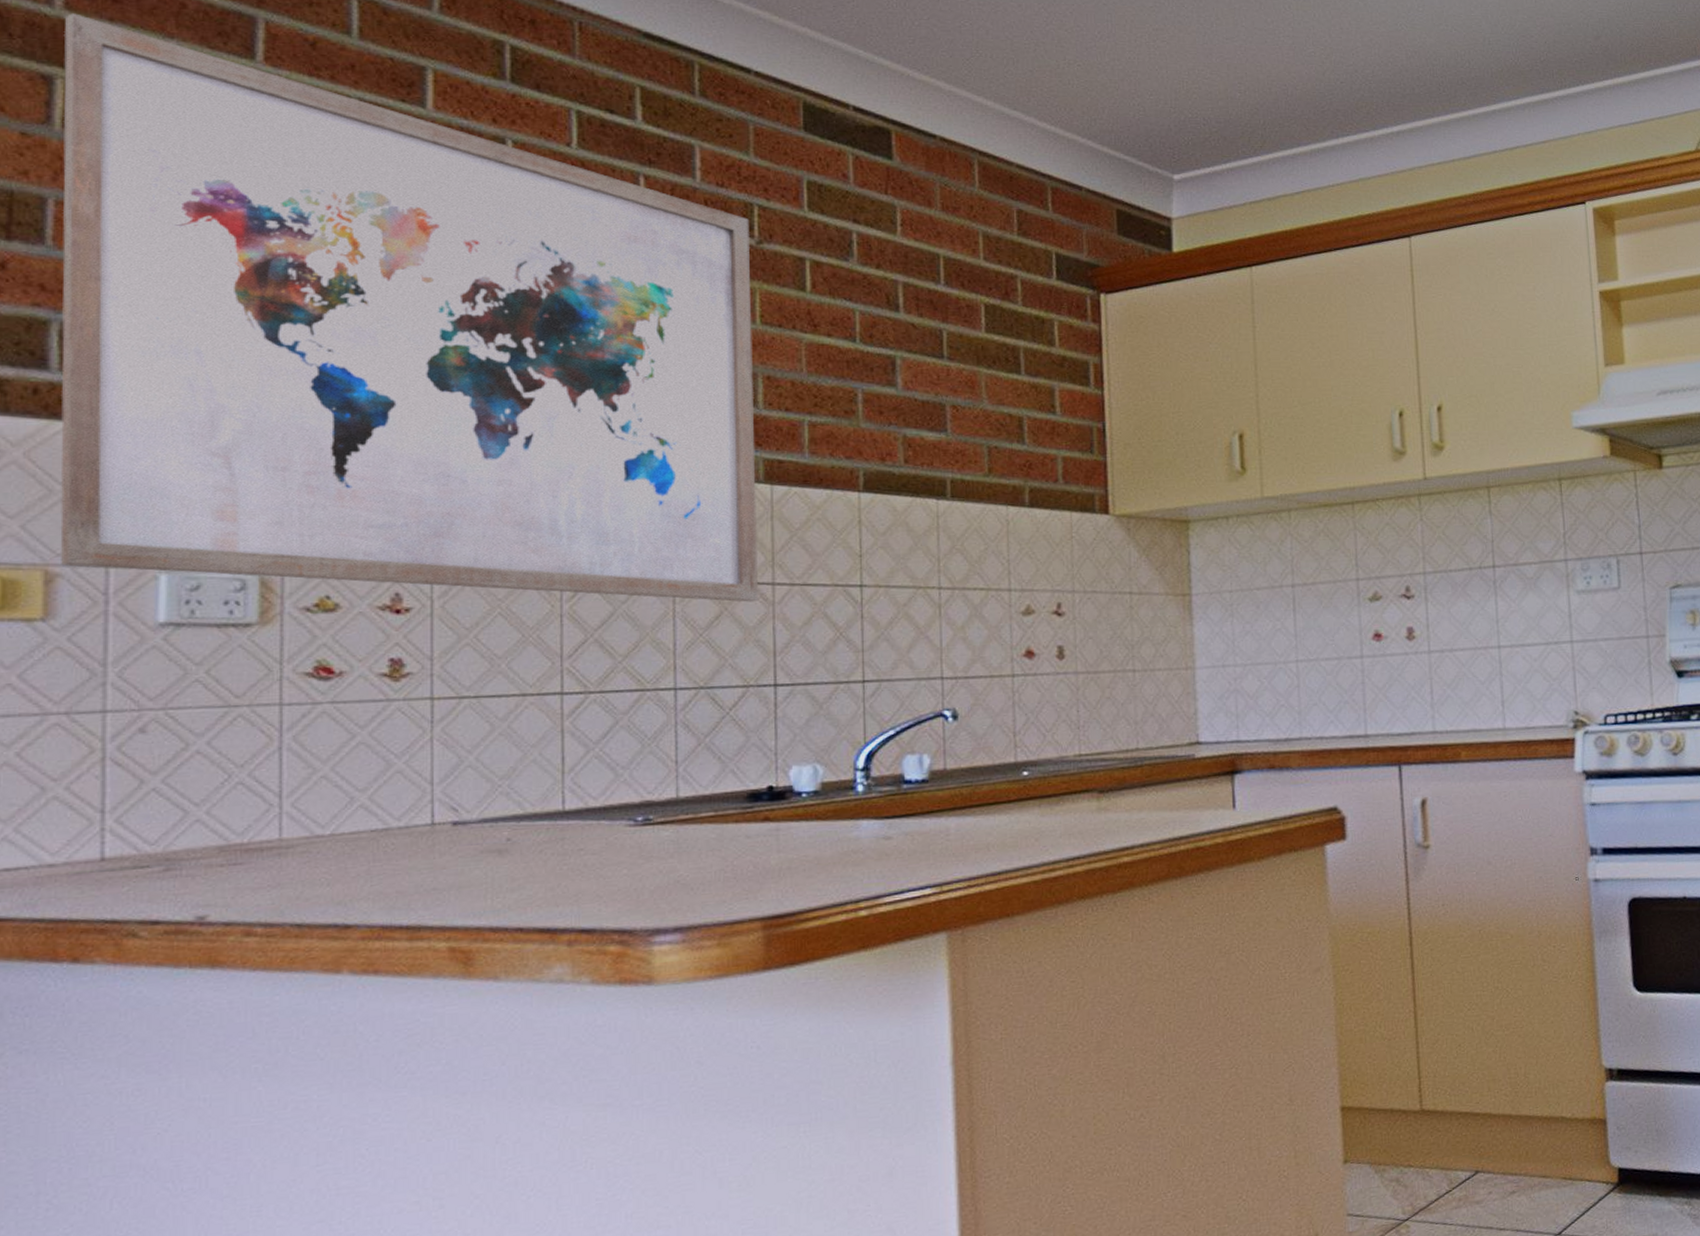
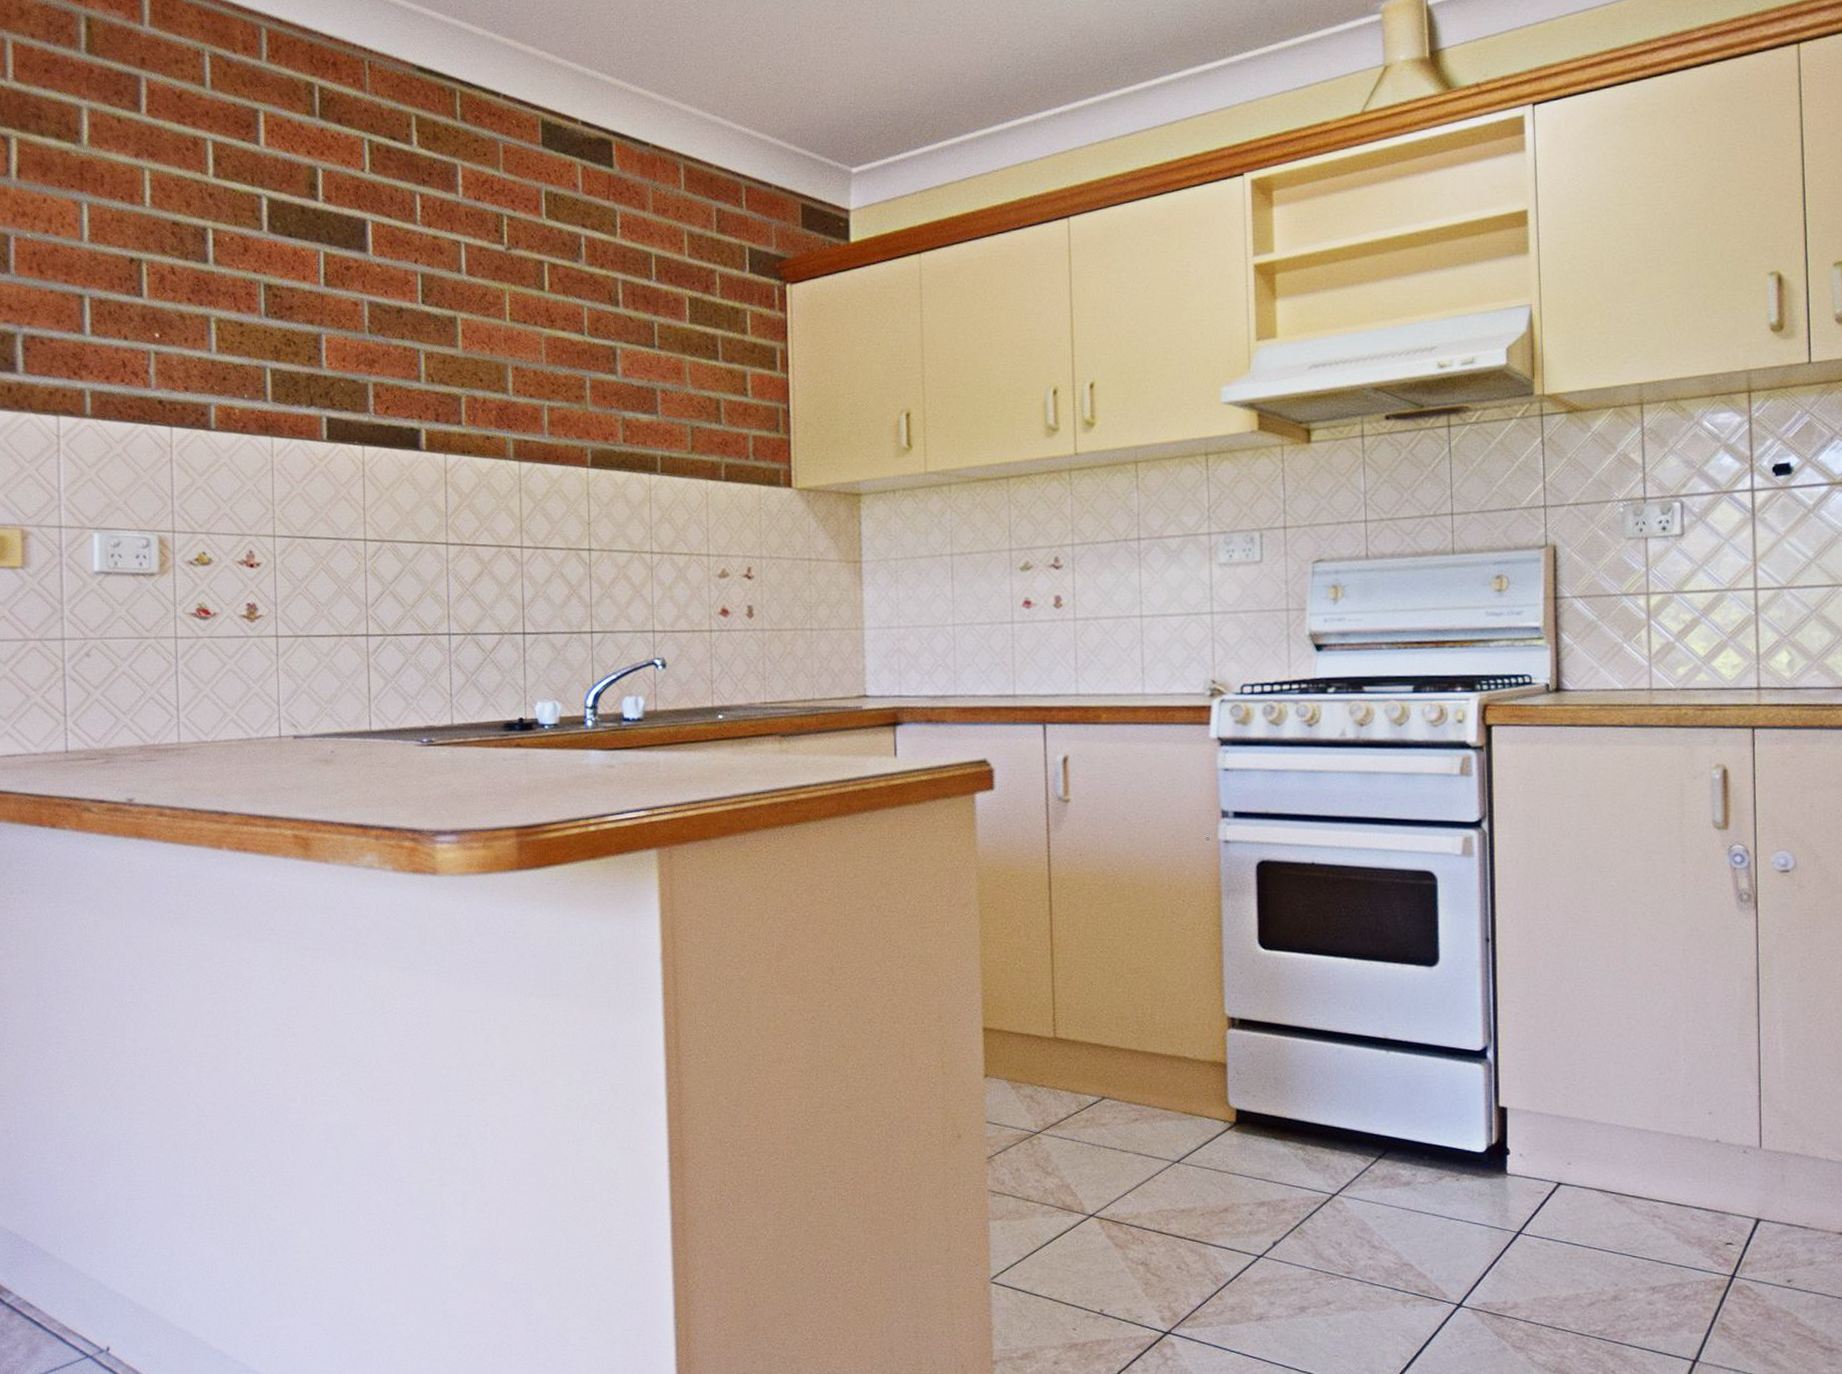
wall art: present [60,13,758,603] -> none [15,83,510,563]

